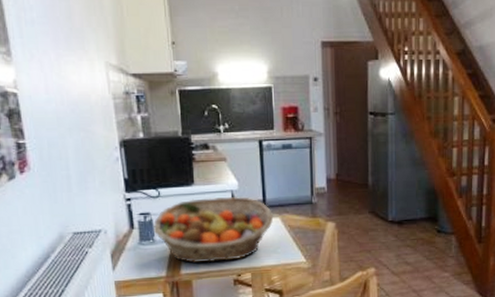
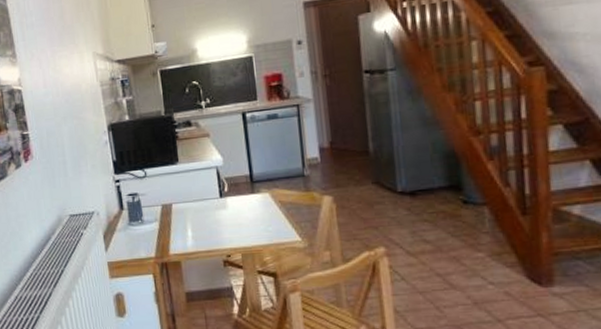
fruit basket: present [152,197,274,263] -> none [140,172,263,243]

